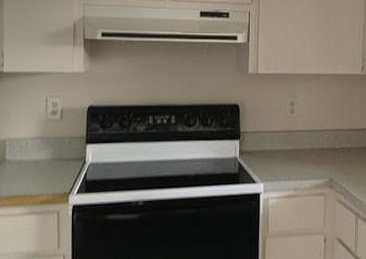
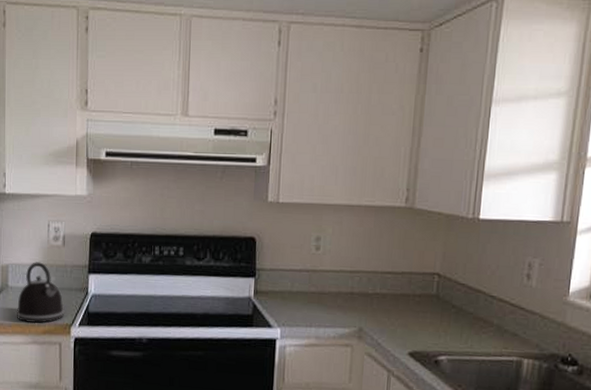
kettle: none [13,135,62,195] -> present [16,262,64,324]

